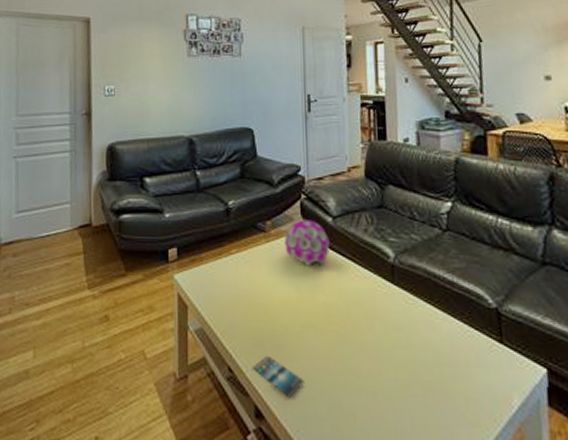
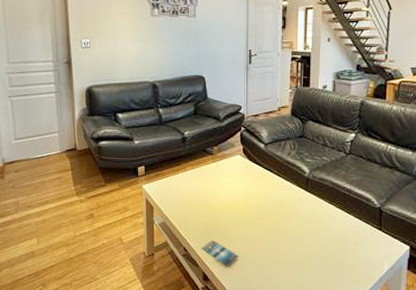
decorative ball: present [285,219,330,266] -> none [227,146,261,179]

